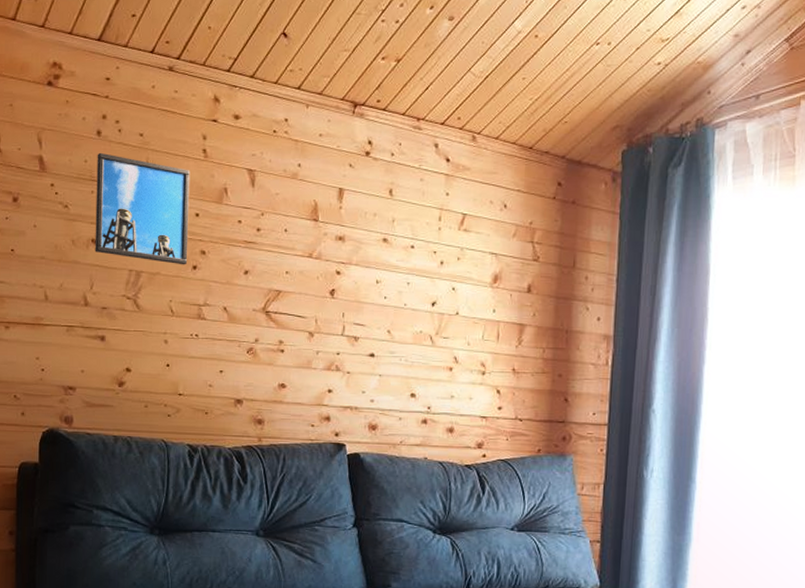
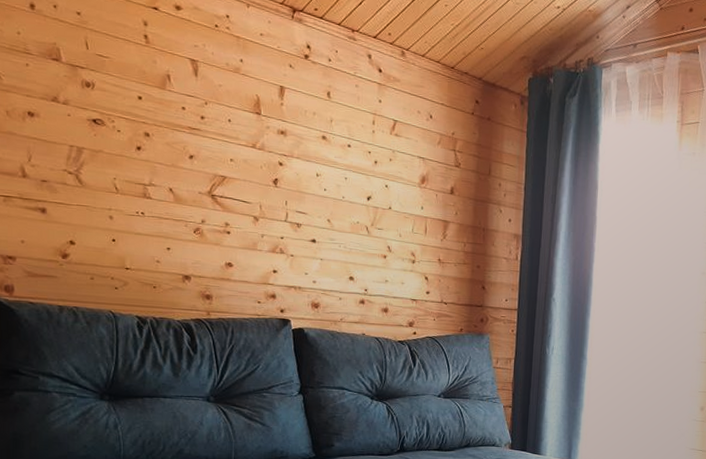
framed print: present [95,152,191,265] -> none [31,26,132,145]

